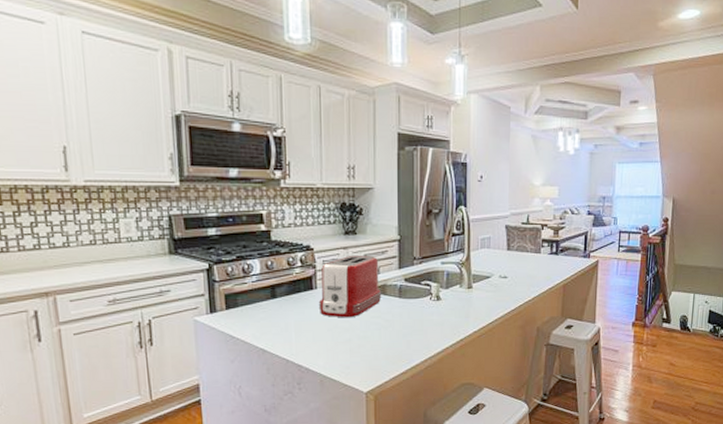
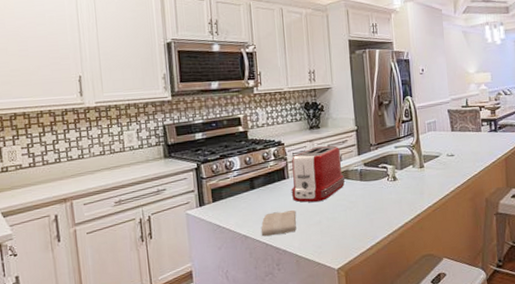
washcloth: none [281,324,323,352] -> present [261,209,297,237]

